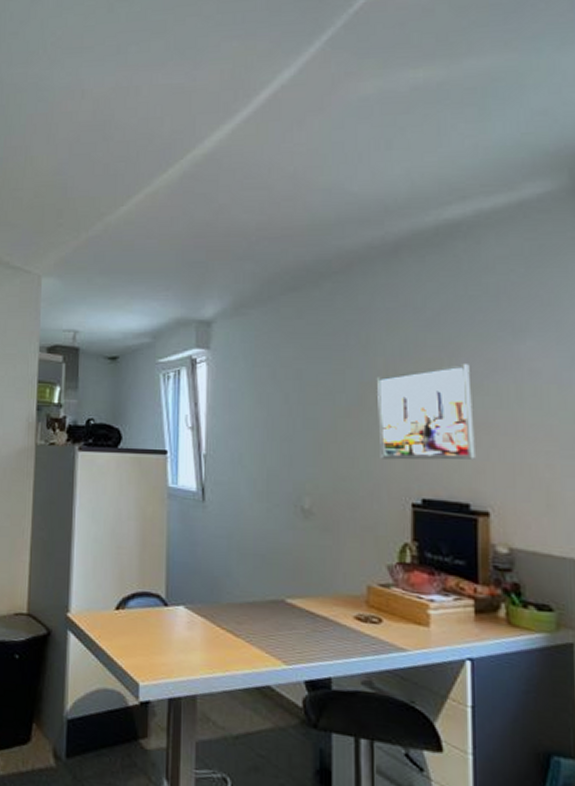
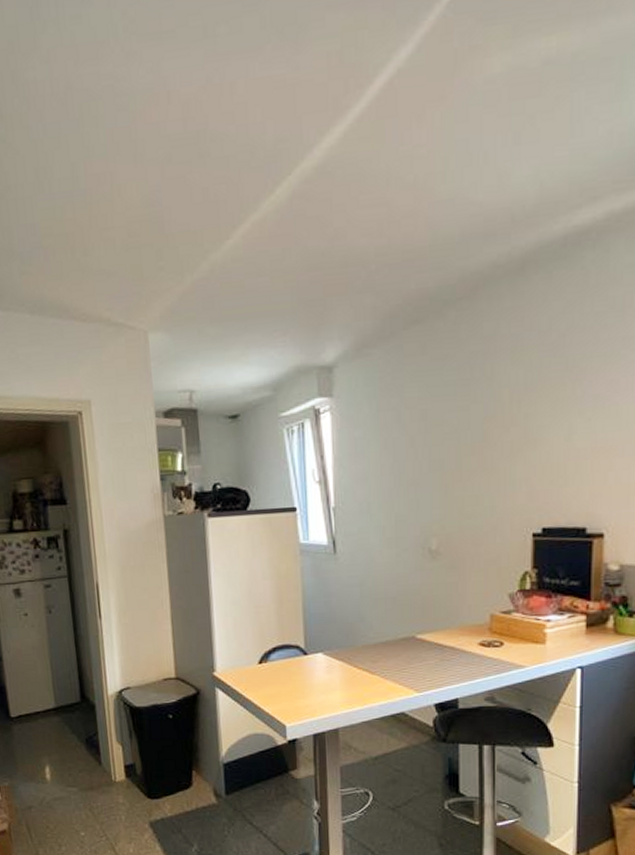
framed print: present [377,364,475,460] -> none [502,387,594,494]

